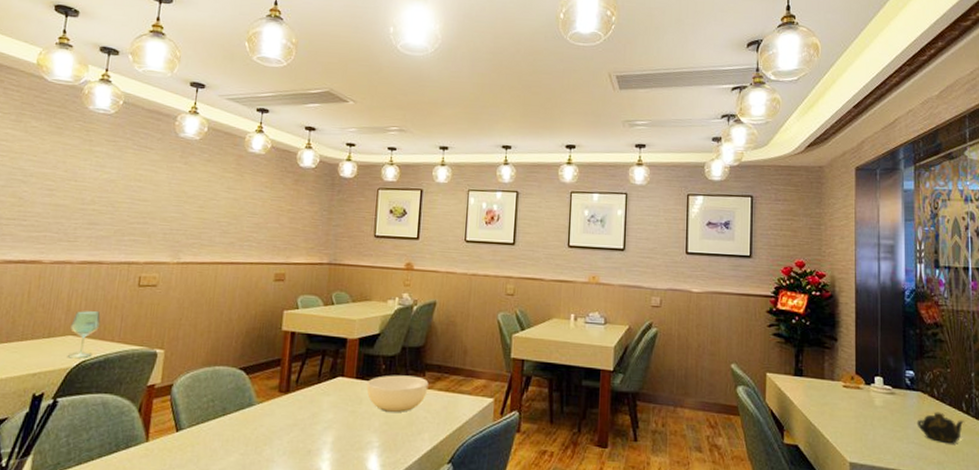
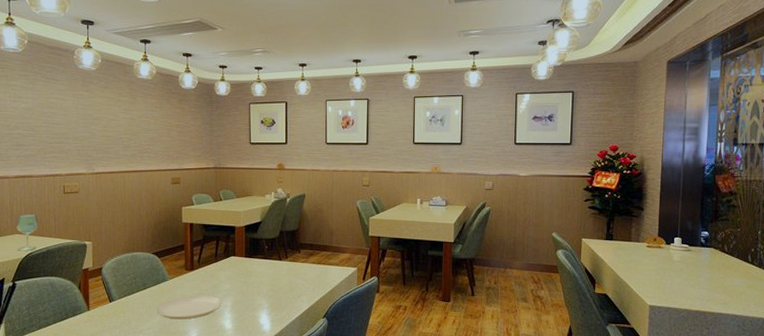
plate: none [234,426,322,459] -> present [155,295,223,320]
bowl: present [366,375,429,412] -> none [254,253,304,281]
teapot: present [917,411,964,443] -> none [708,263,749,287]

